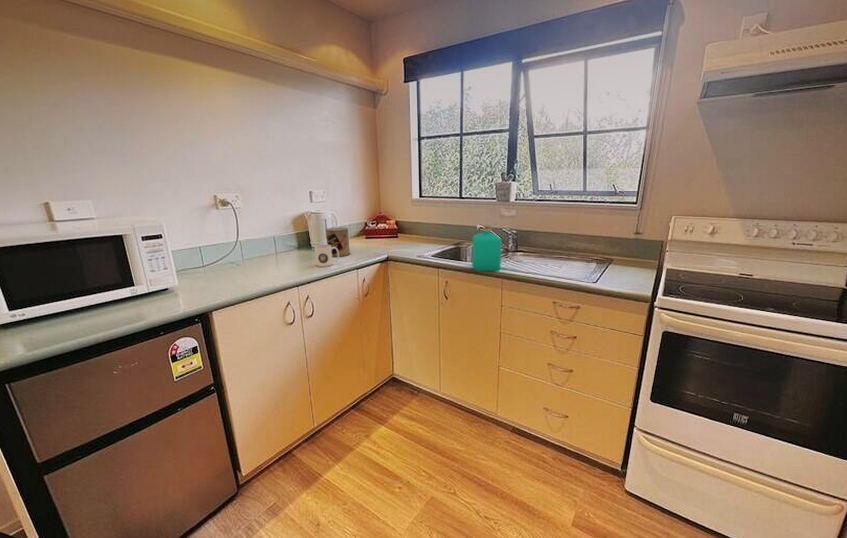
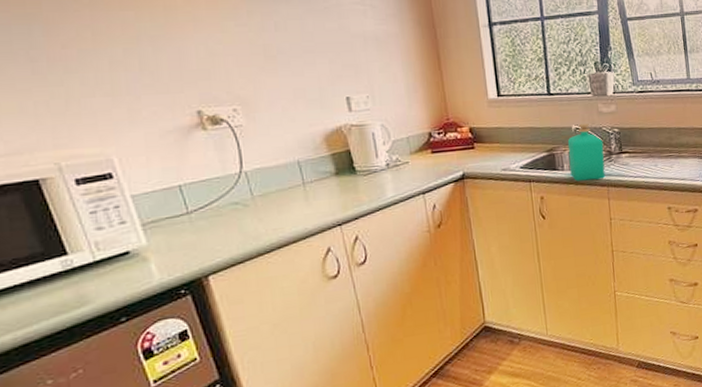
mug: present [314,245,340,267] -> none [360,165,398,196]
tin can: present [325,227,350,257] -> none [373,140,412,182]

